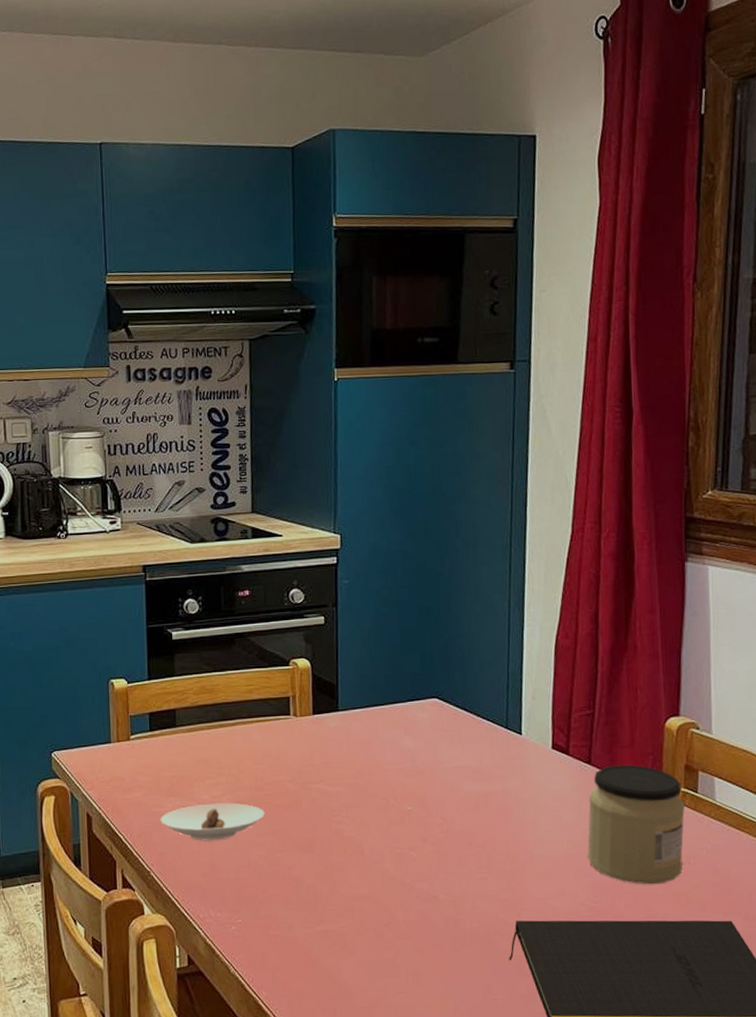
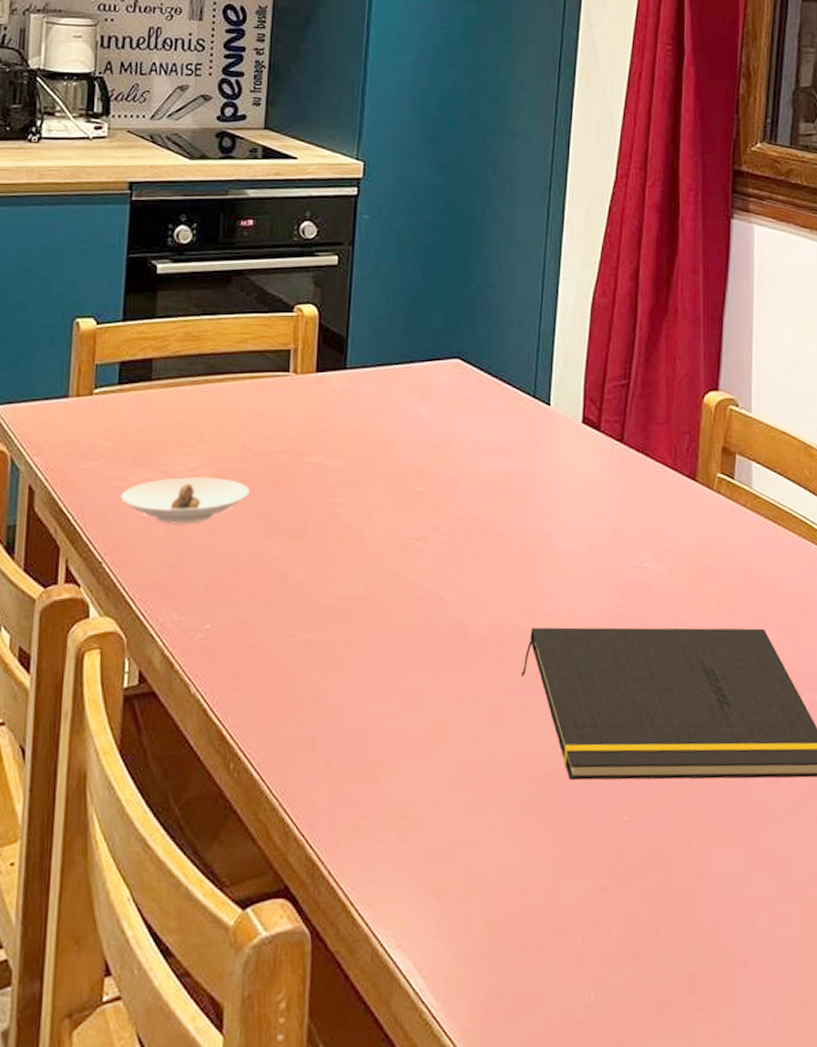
jar: present [587,764,685,885] -> none [613,444,720,586]

